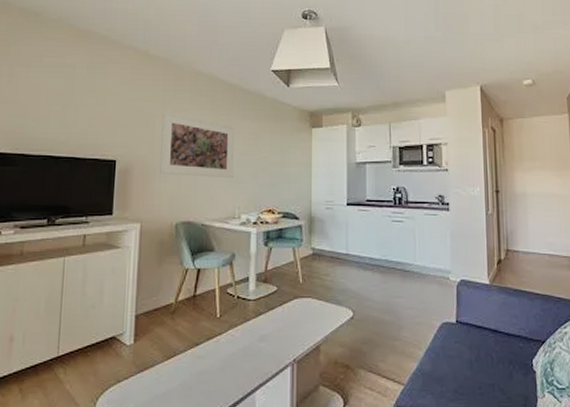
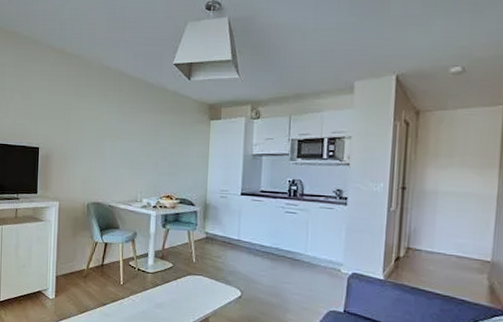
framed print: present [160,111,234,178] -> none [74,104,138,165]

